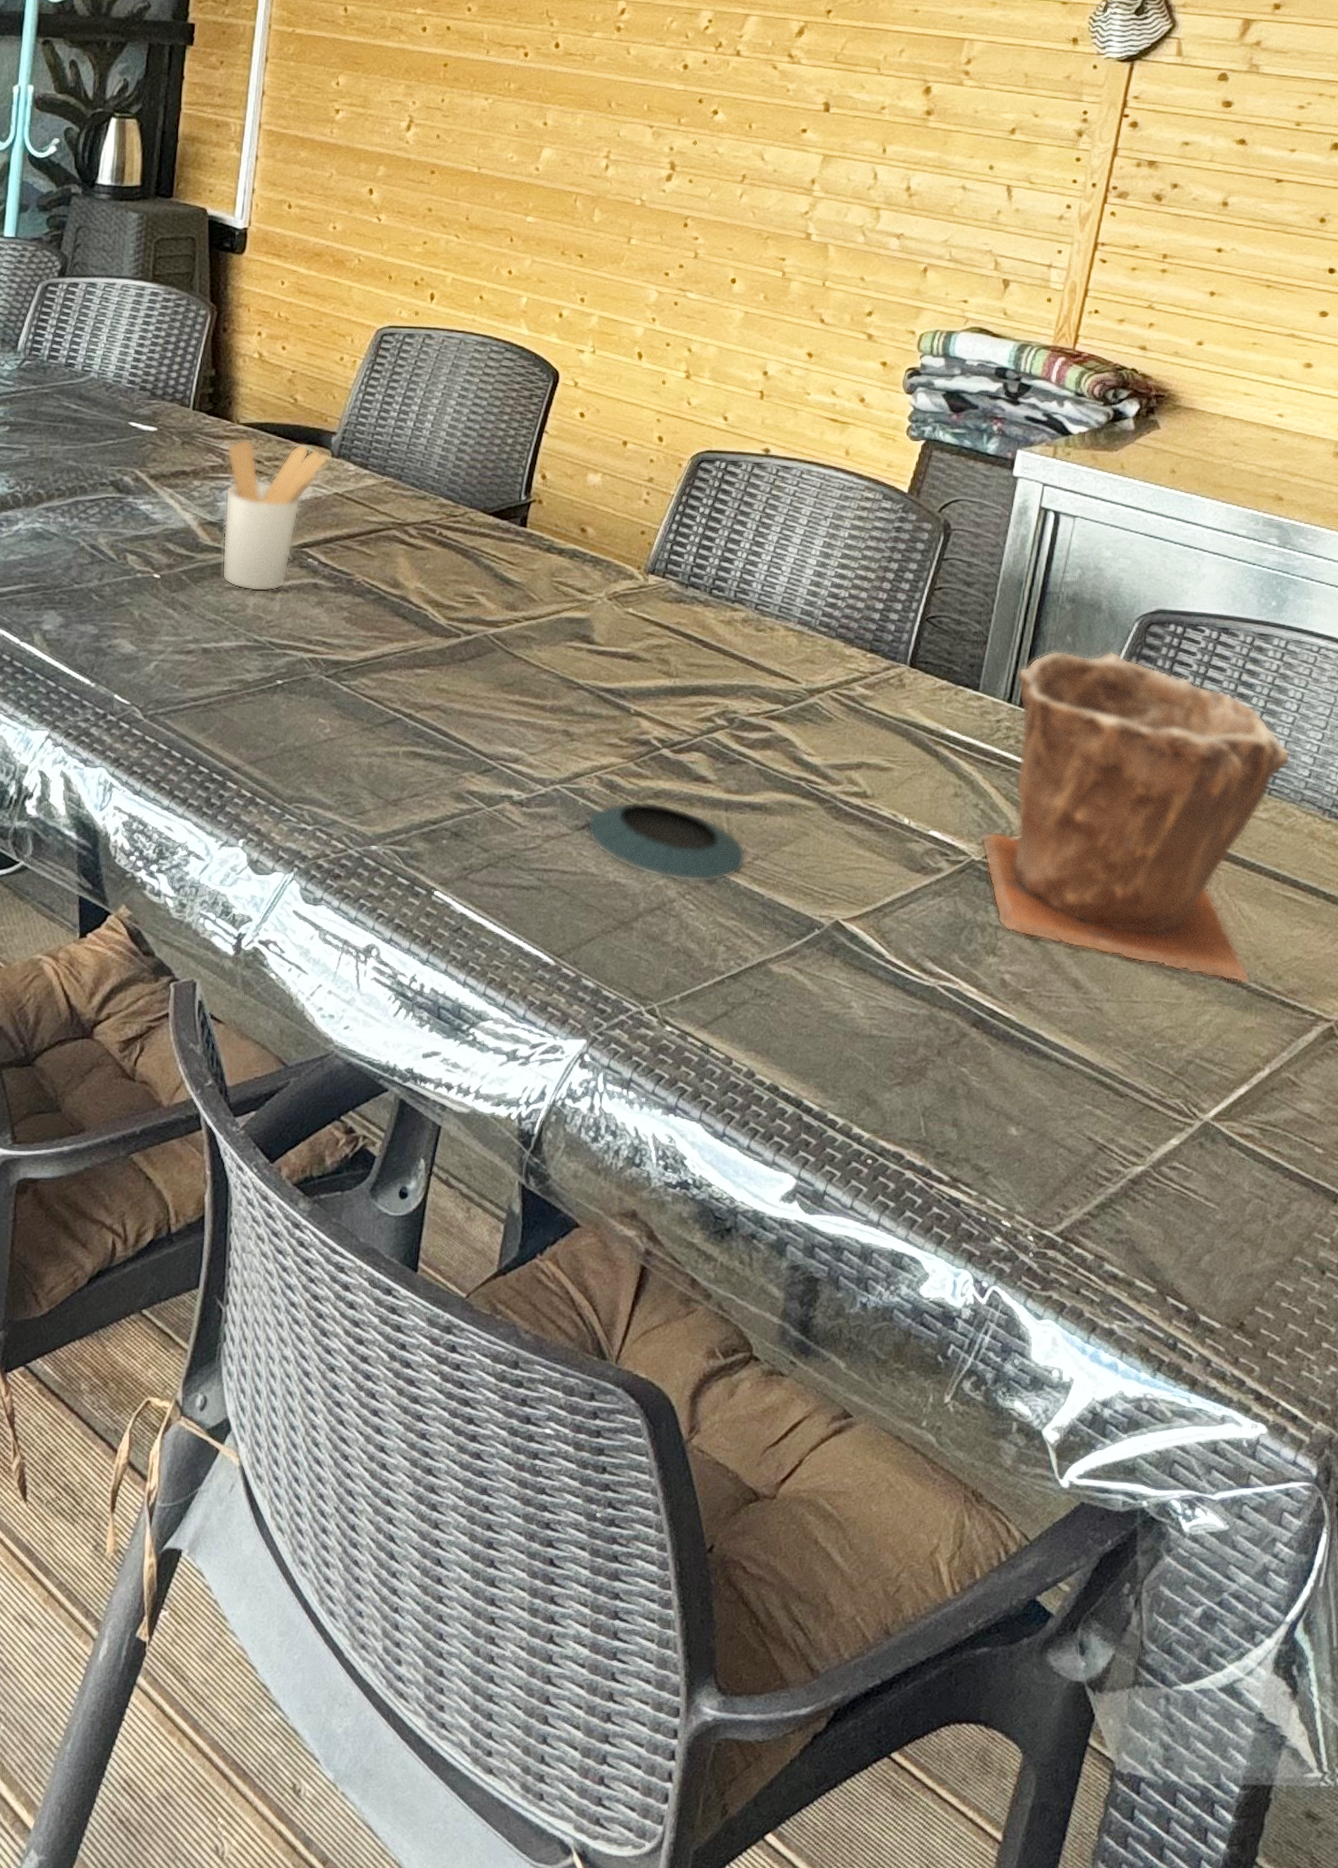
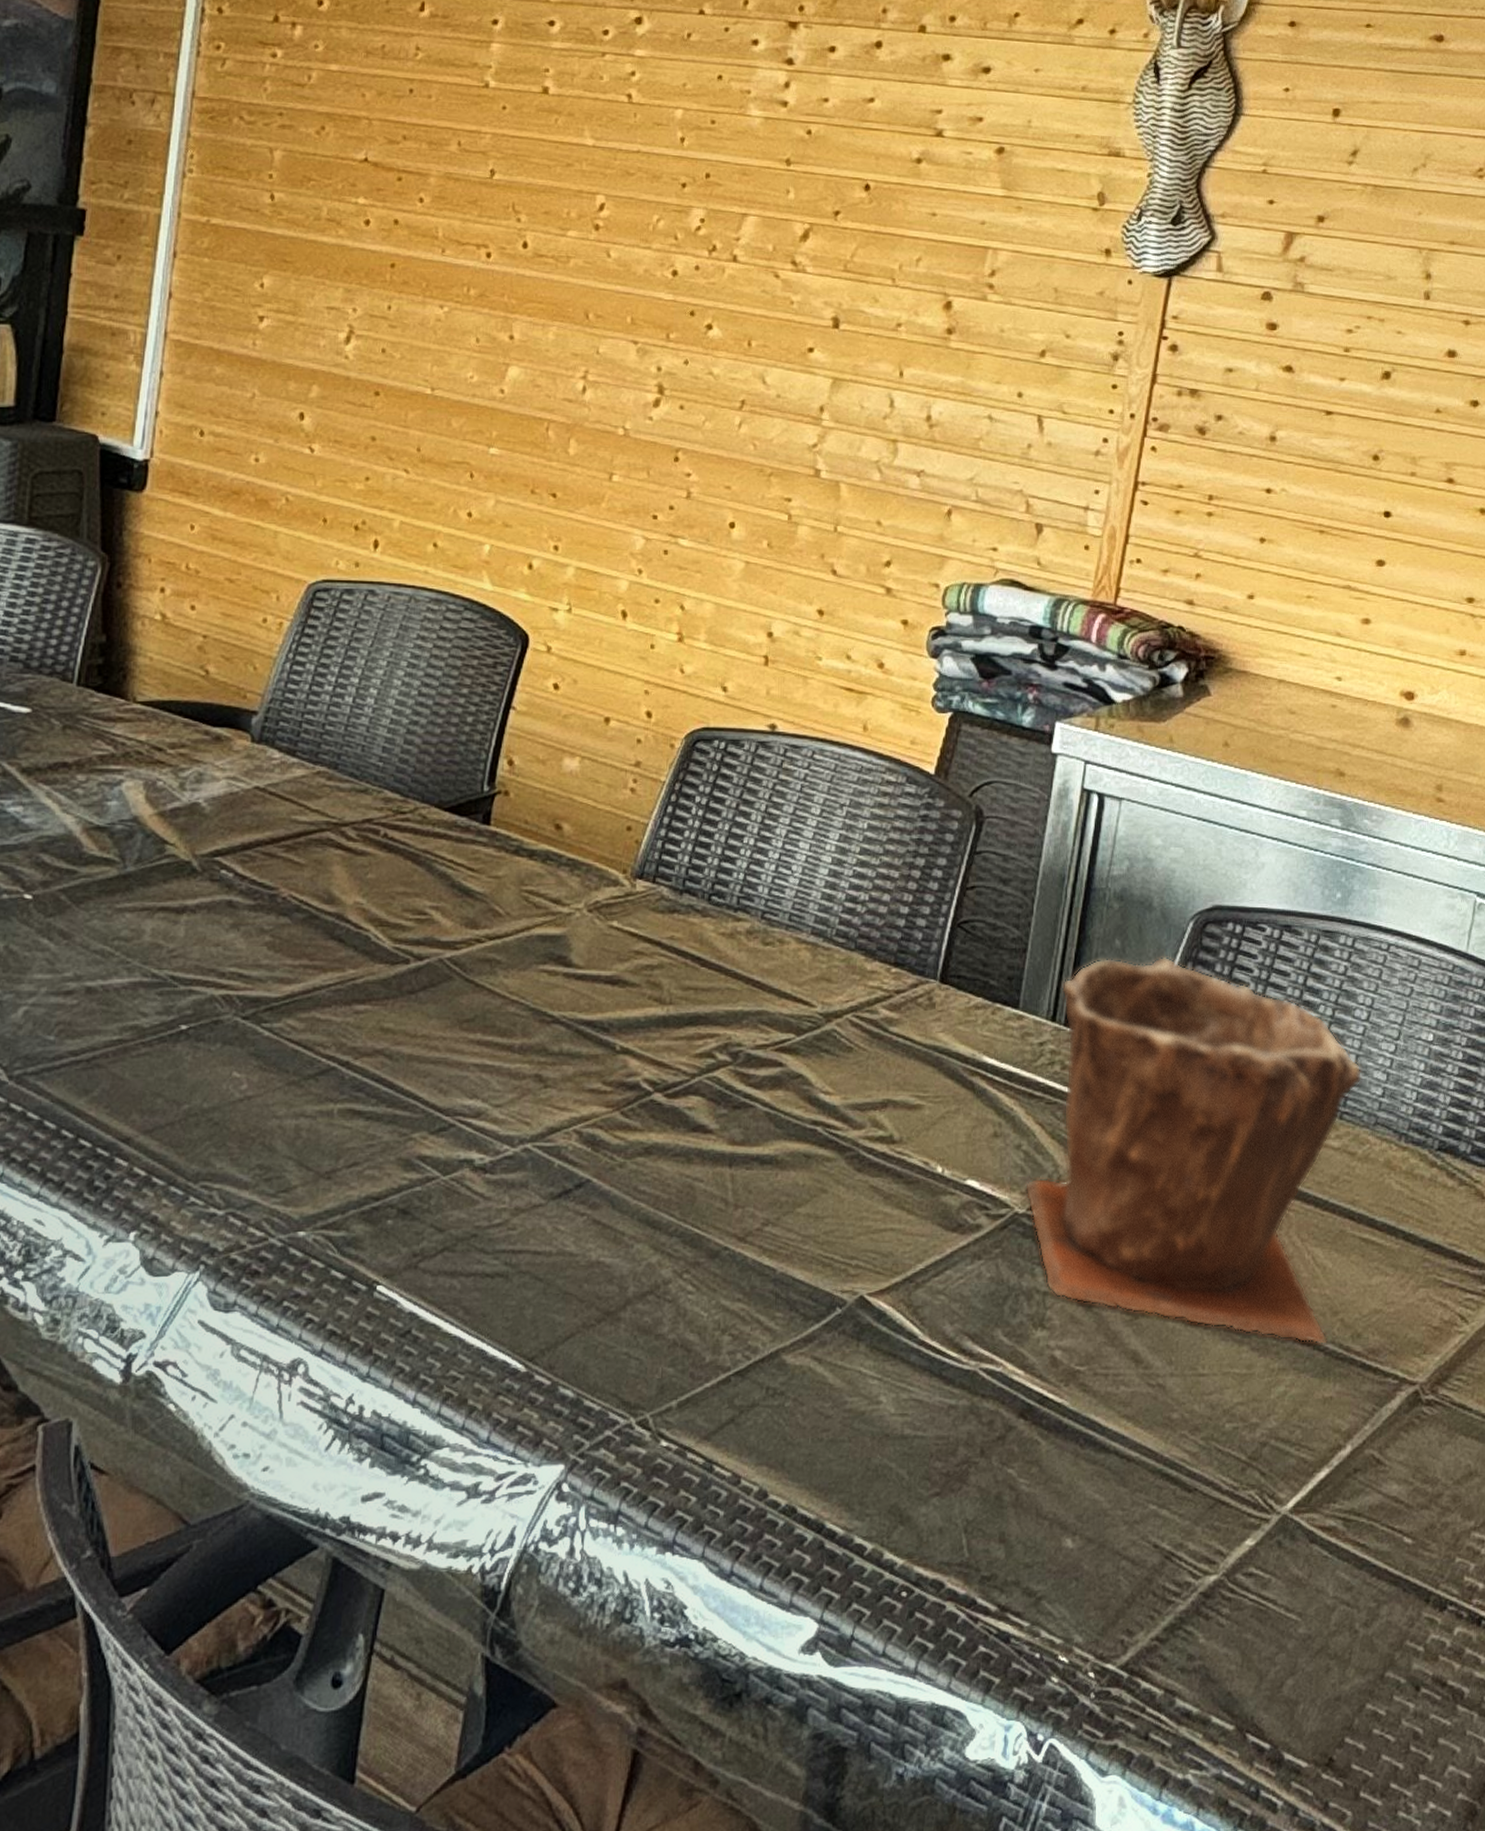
utensil holder: present [221,439,328,592] -> none [111,721,247,913]
saucer: present [587,802,746,883] -> none [565,1160,754,1258]

